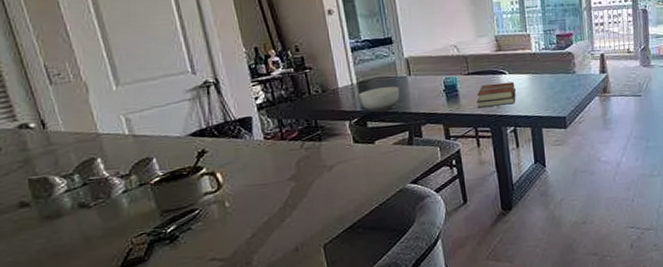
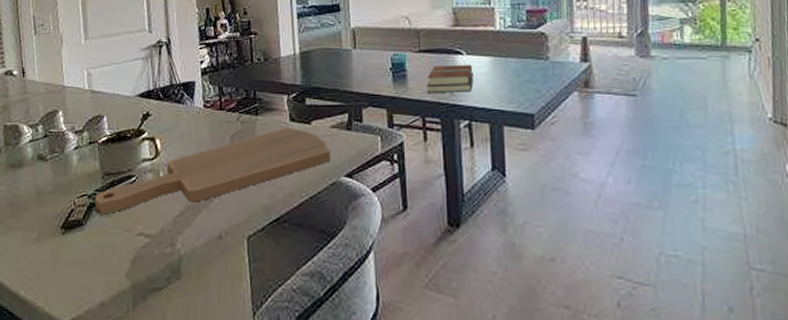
cutting board: none [155,148,397,249] -> present [95,127,331,215]
bowl: present [357,86,400,113] -> none [299,59,343,89]

